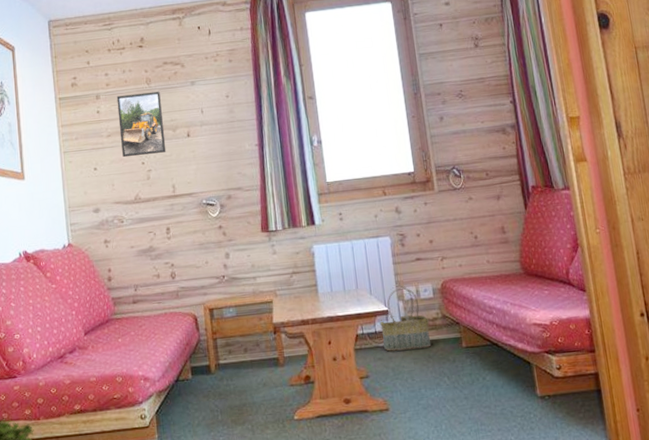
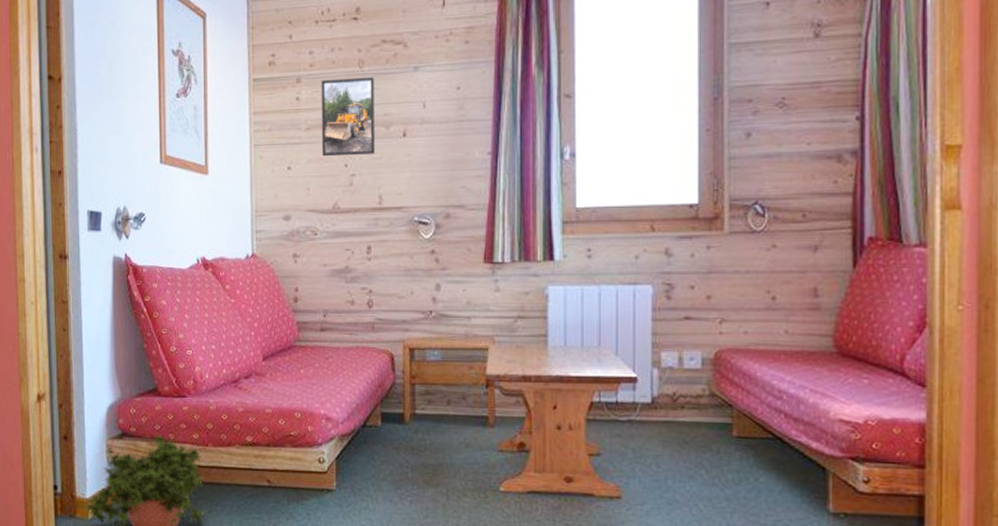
basket: present [379,284,432,352] -> none [623,347,692,430]

